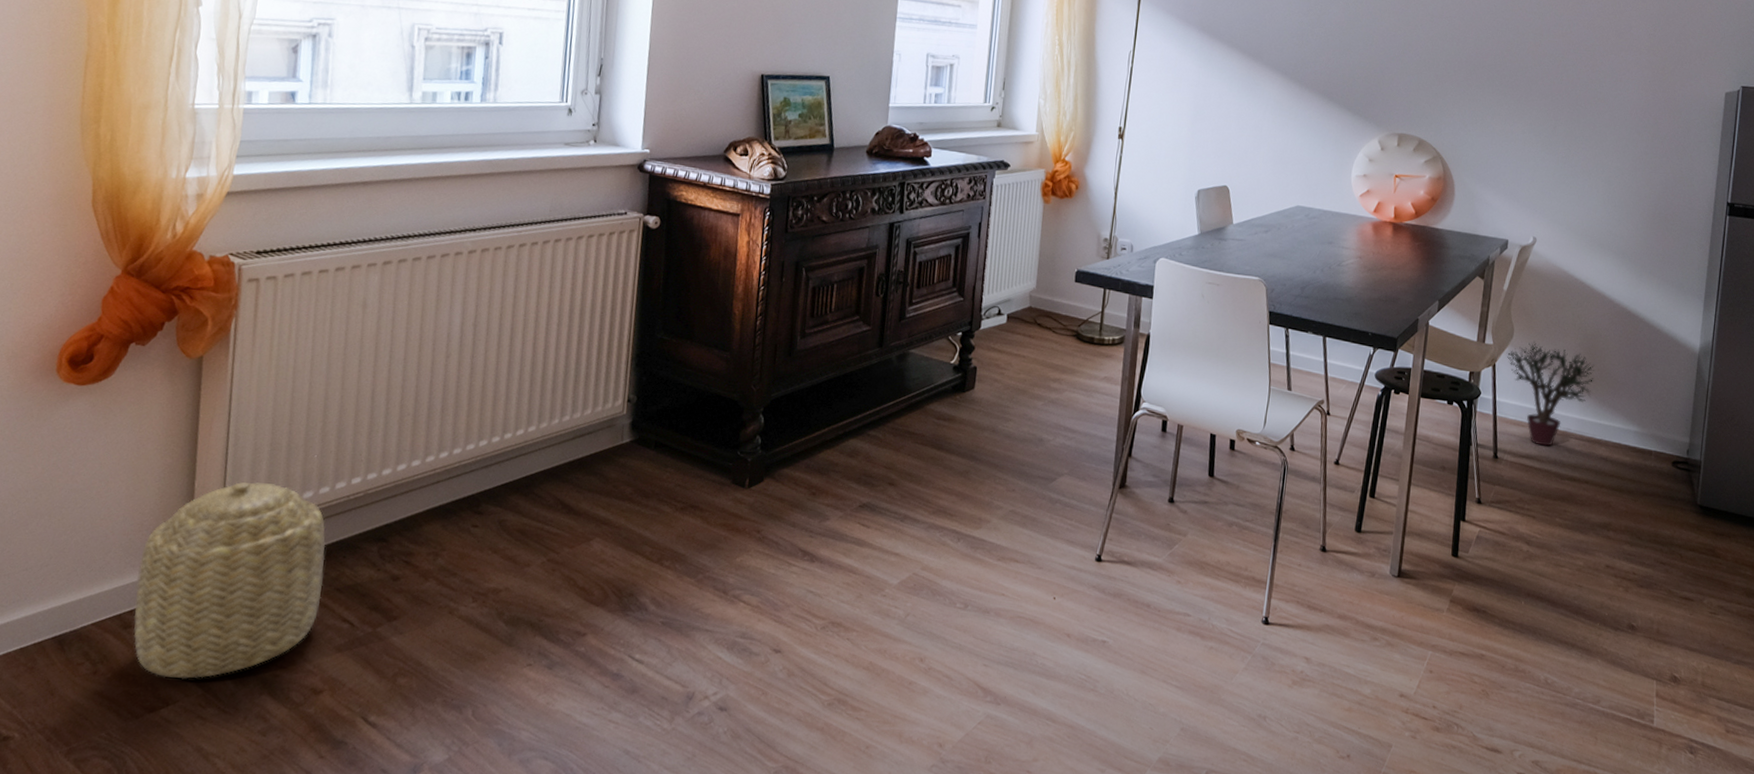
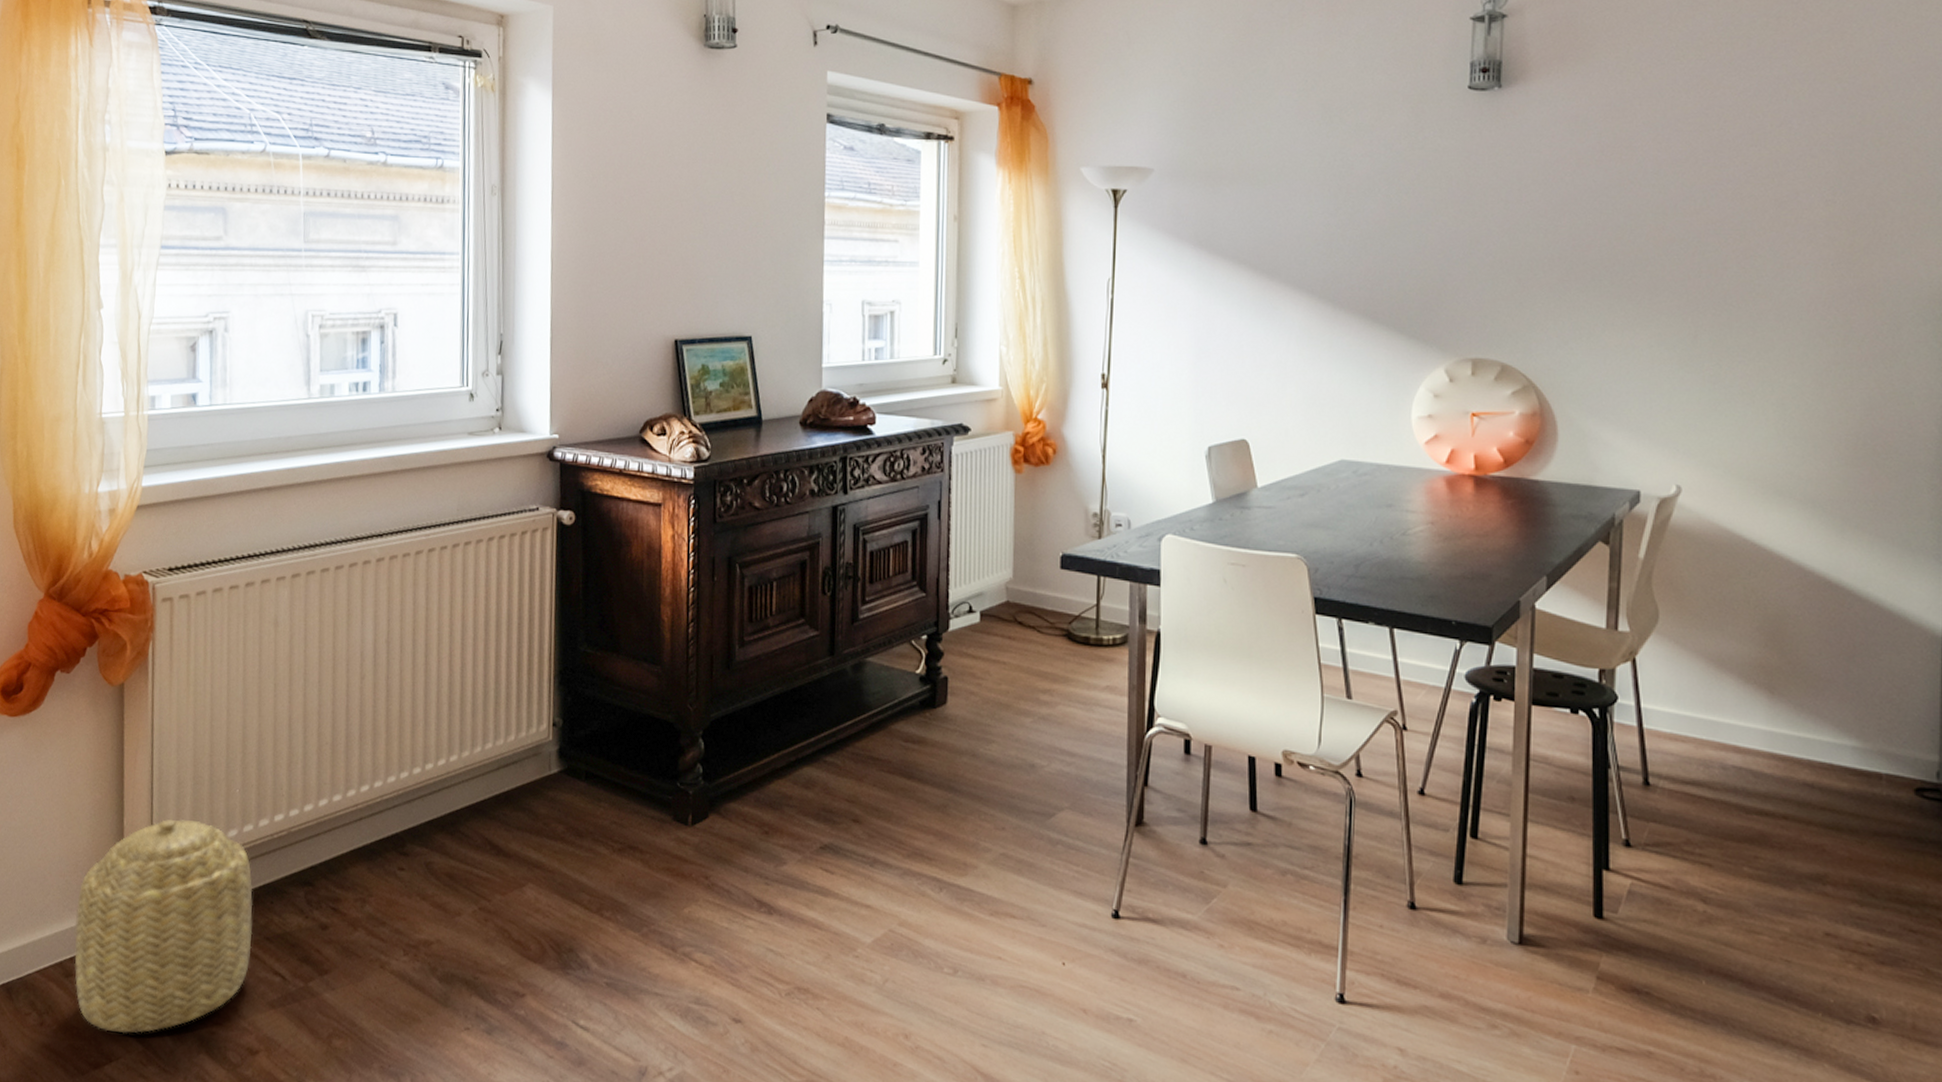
potted plant: present [1506,341,1595,446] -> none [1650,625,1785,769]

